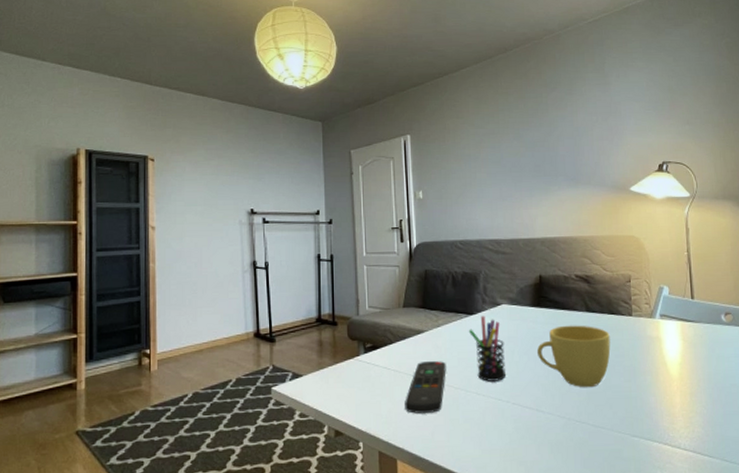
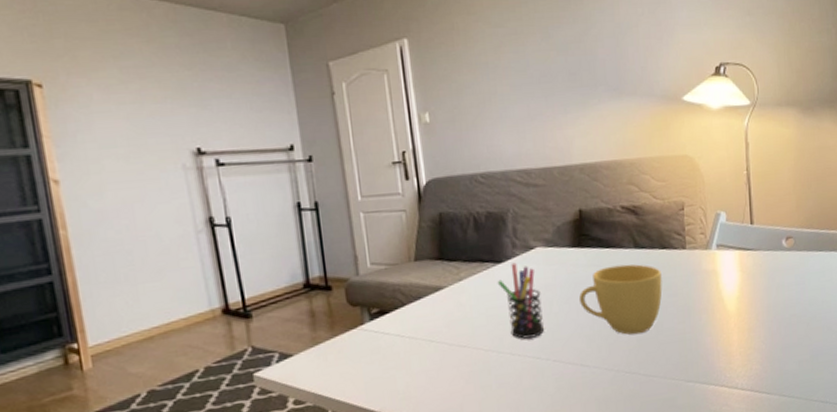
remote control: present [405,360,446,414] -> none [425,320,474,385]

